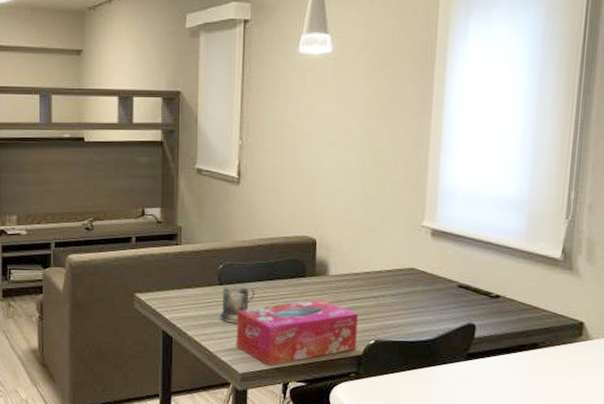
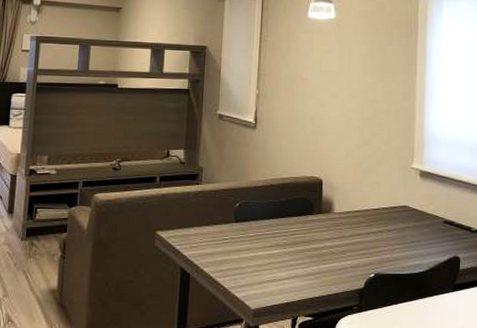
mug: present [220,287,255,323] -> none [235,224,268,259]
tissue box: present [236,298,358,366] -> none [249,234,359,301]

